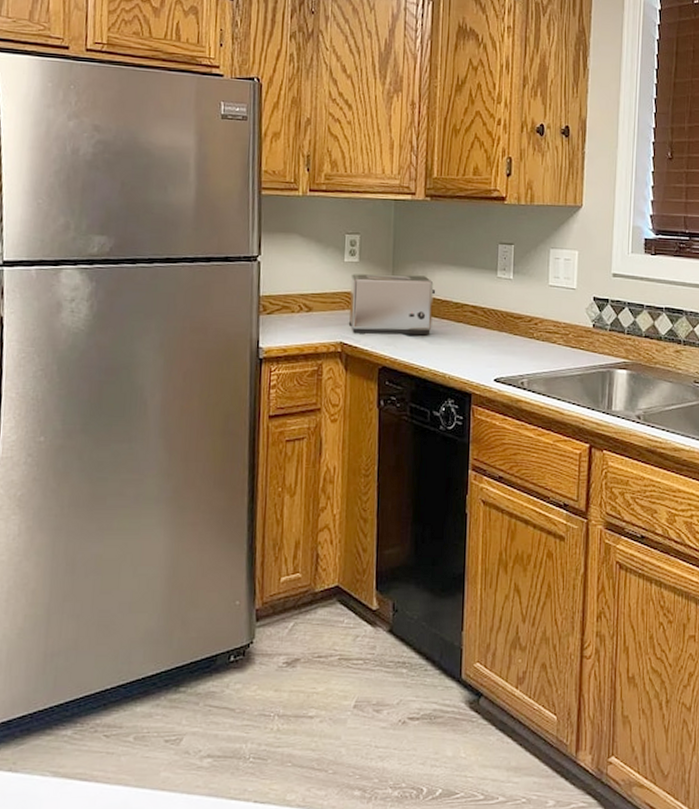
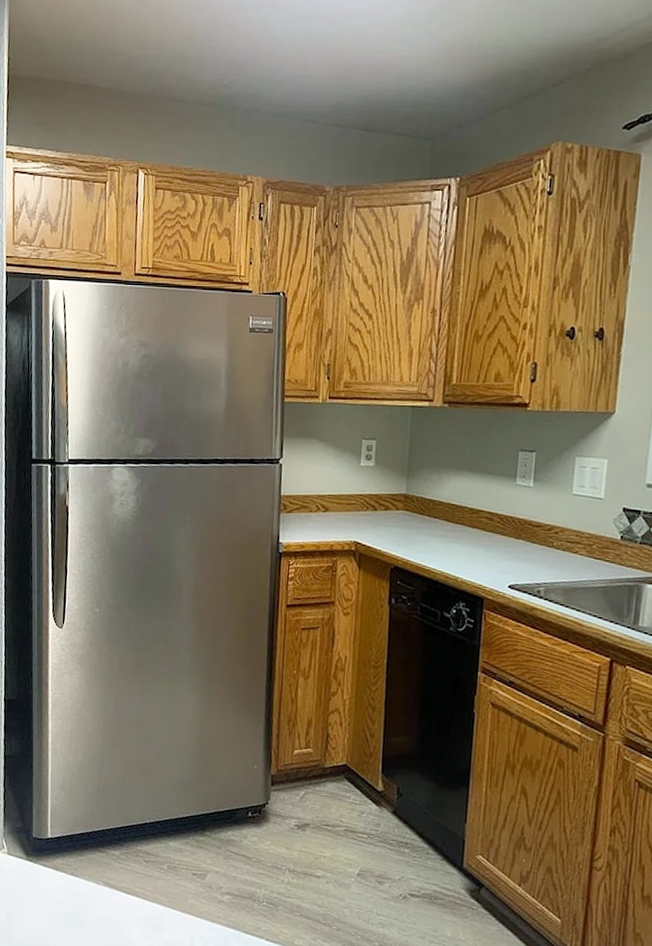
toaster: present [348,274,436,336] -> none [362,477,451,540]

